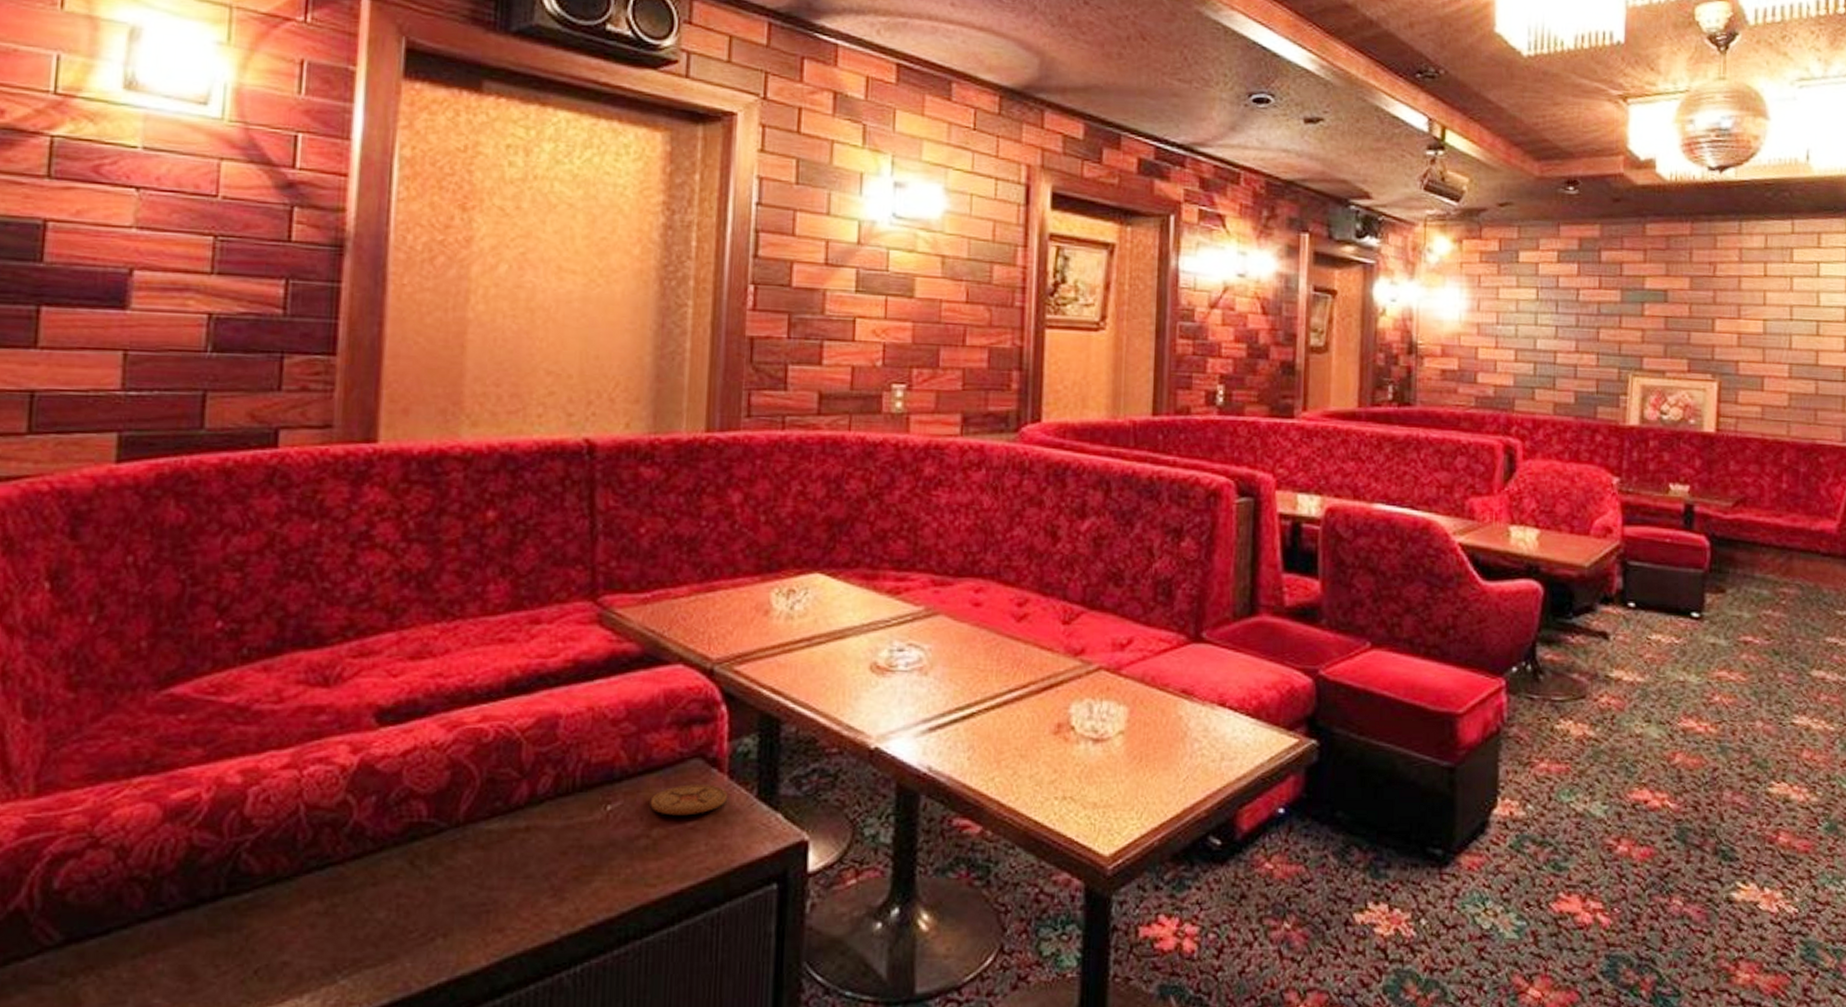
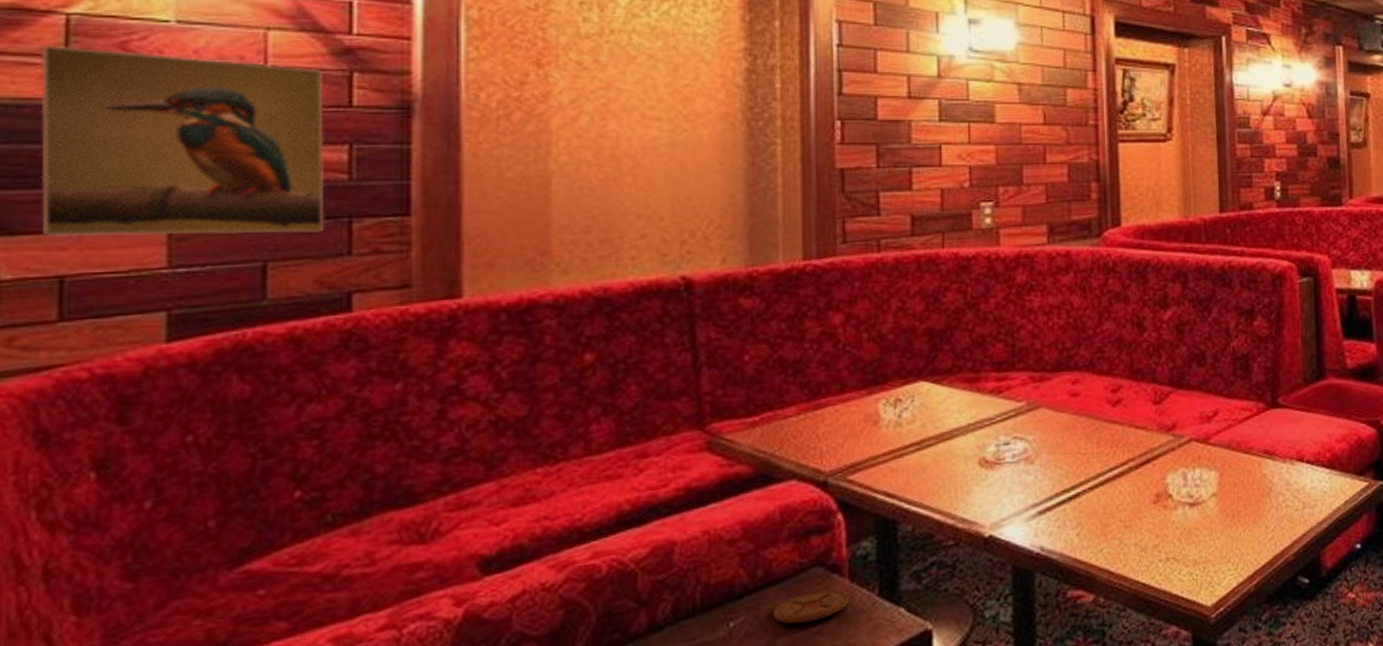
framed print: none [19,165,267,365] -> present [40,44,325,237]

